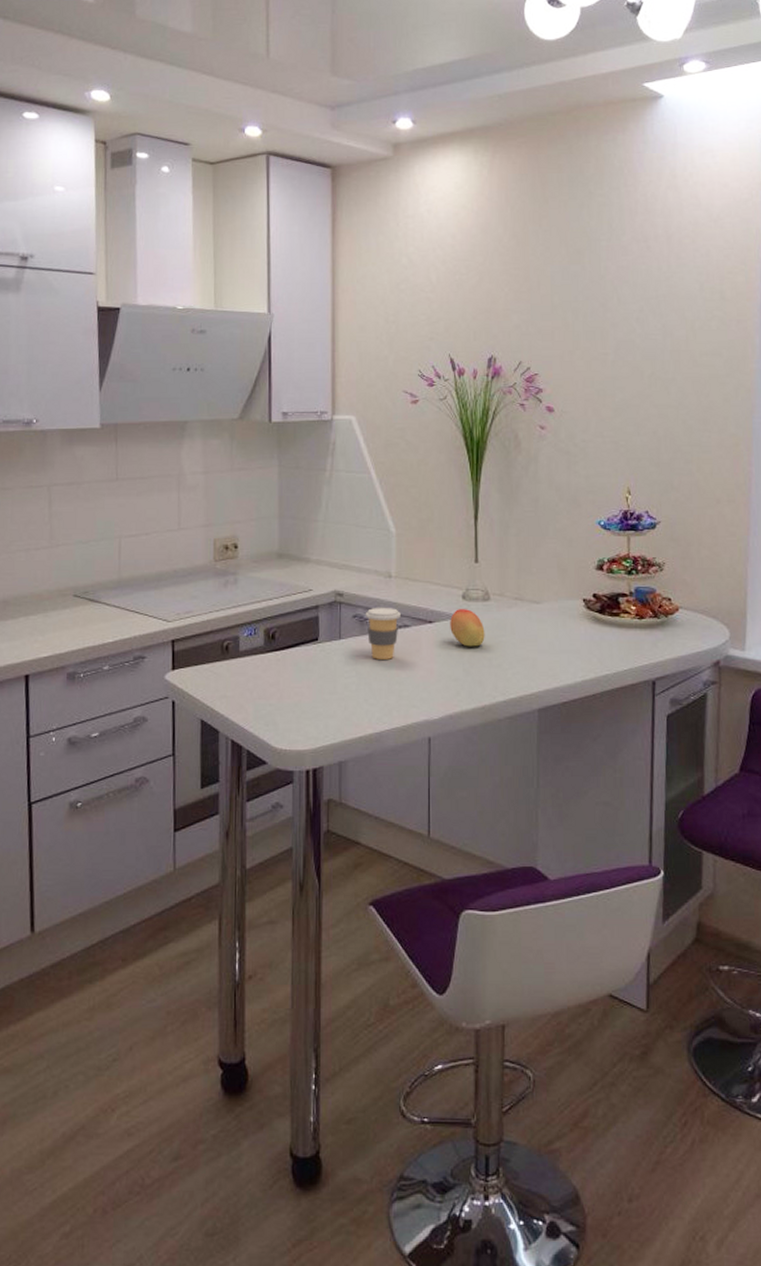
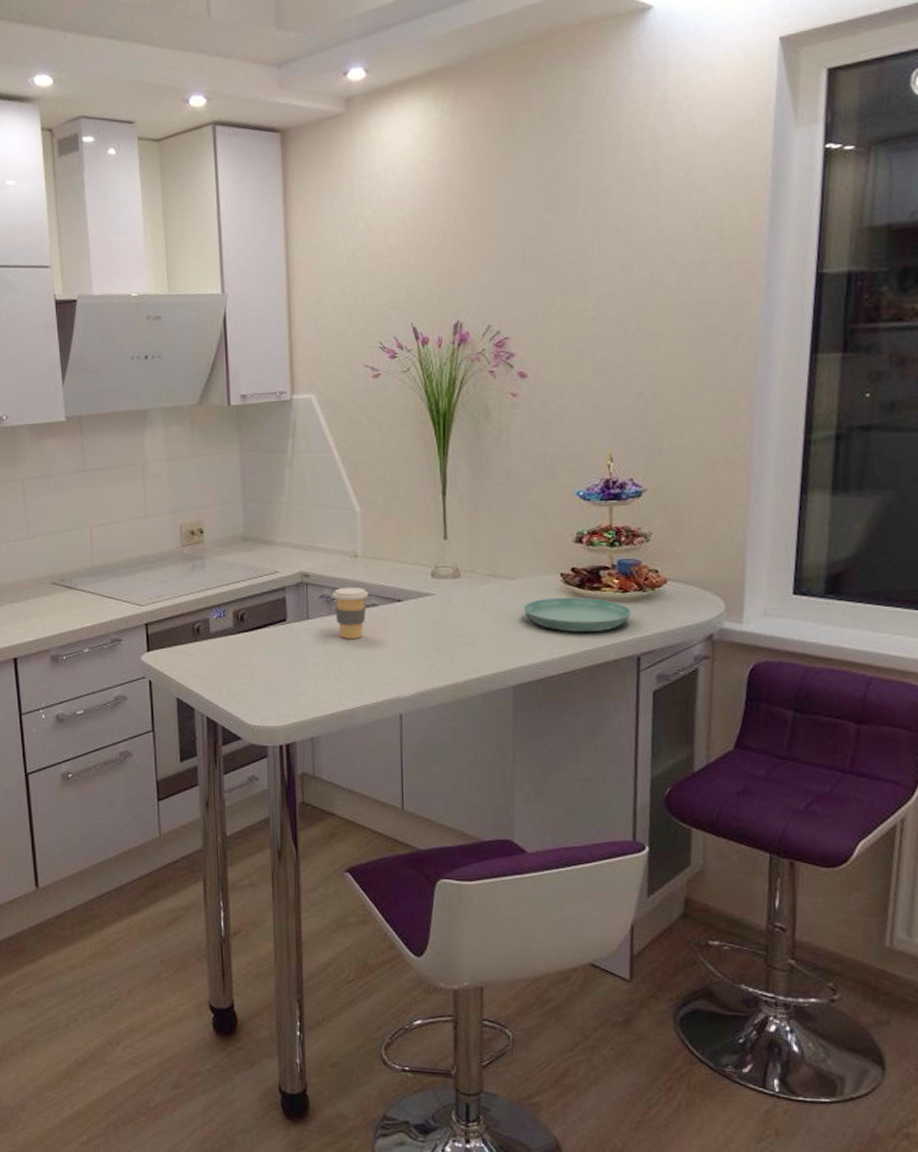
fruit: present [450,609,485,647] -> none [419,587,456,625]
saucer: none [548,622,647,657] -> present [523,597,632,633]

